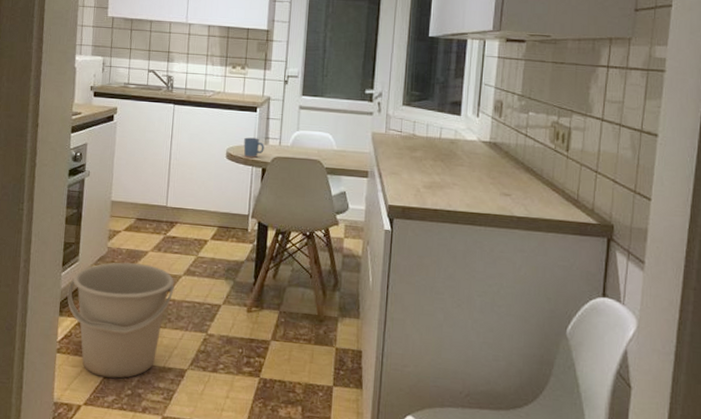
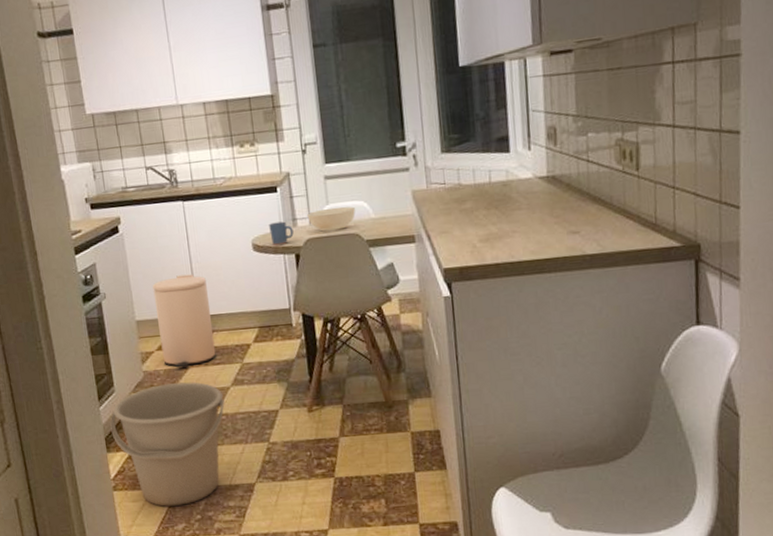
pedal bin: none [128,167,180,251] -> present [152,274,216,368]
bowl: none [279,134,322,155] -> present [307,206,356,232]

